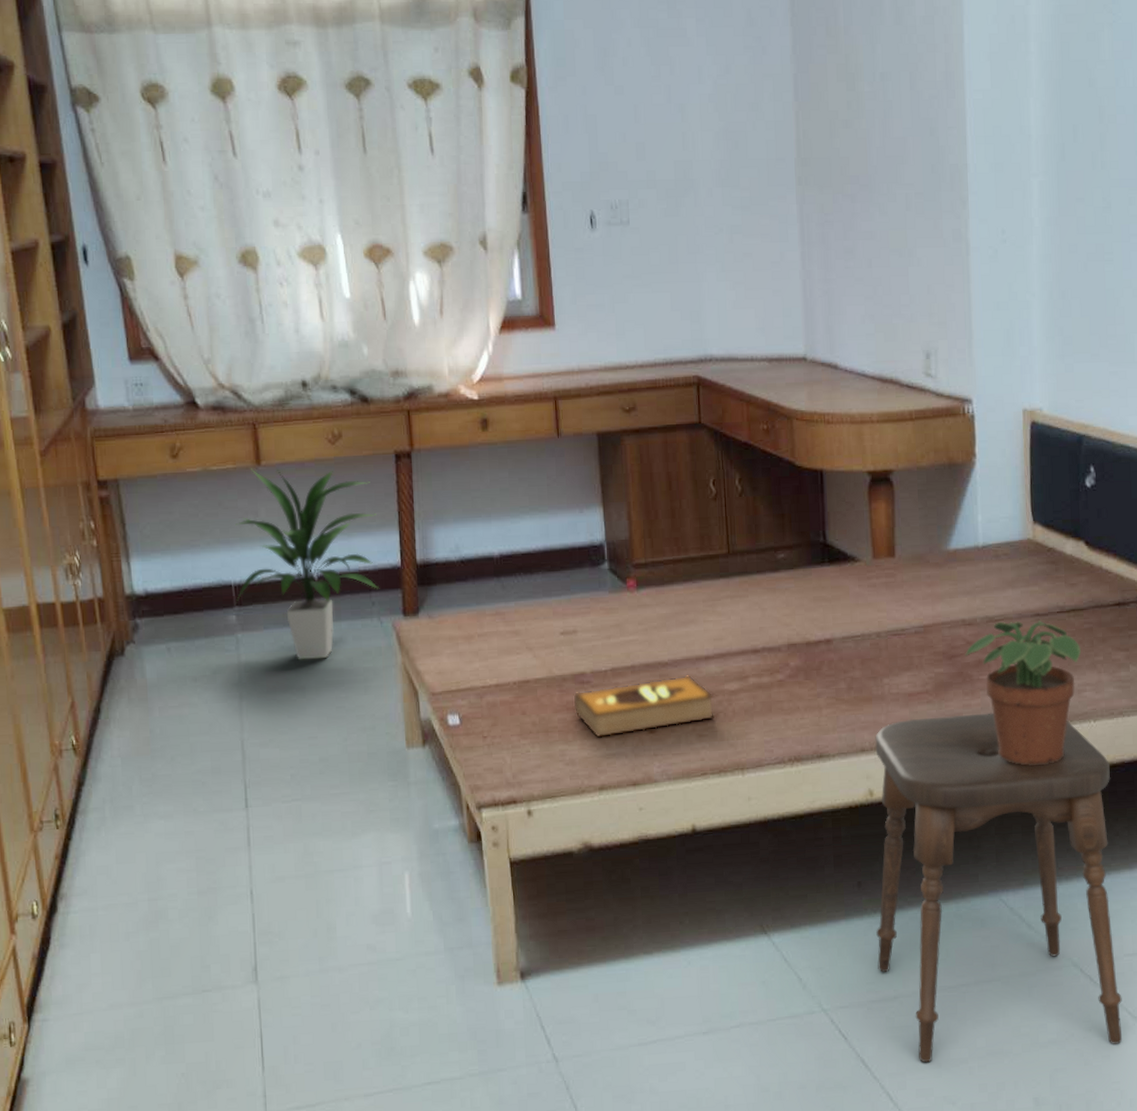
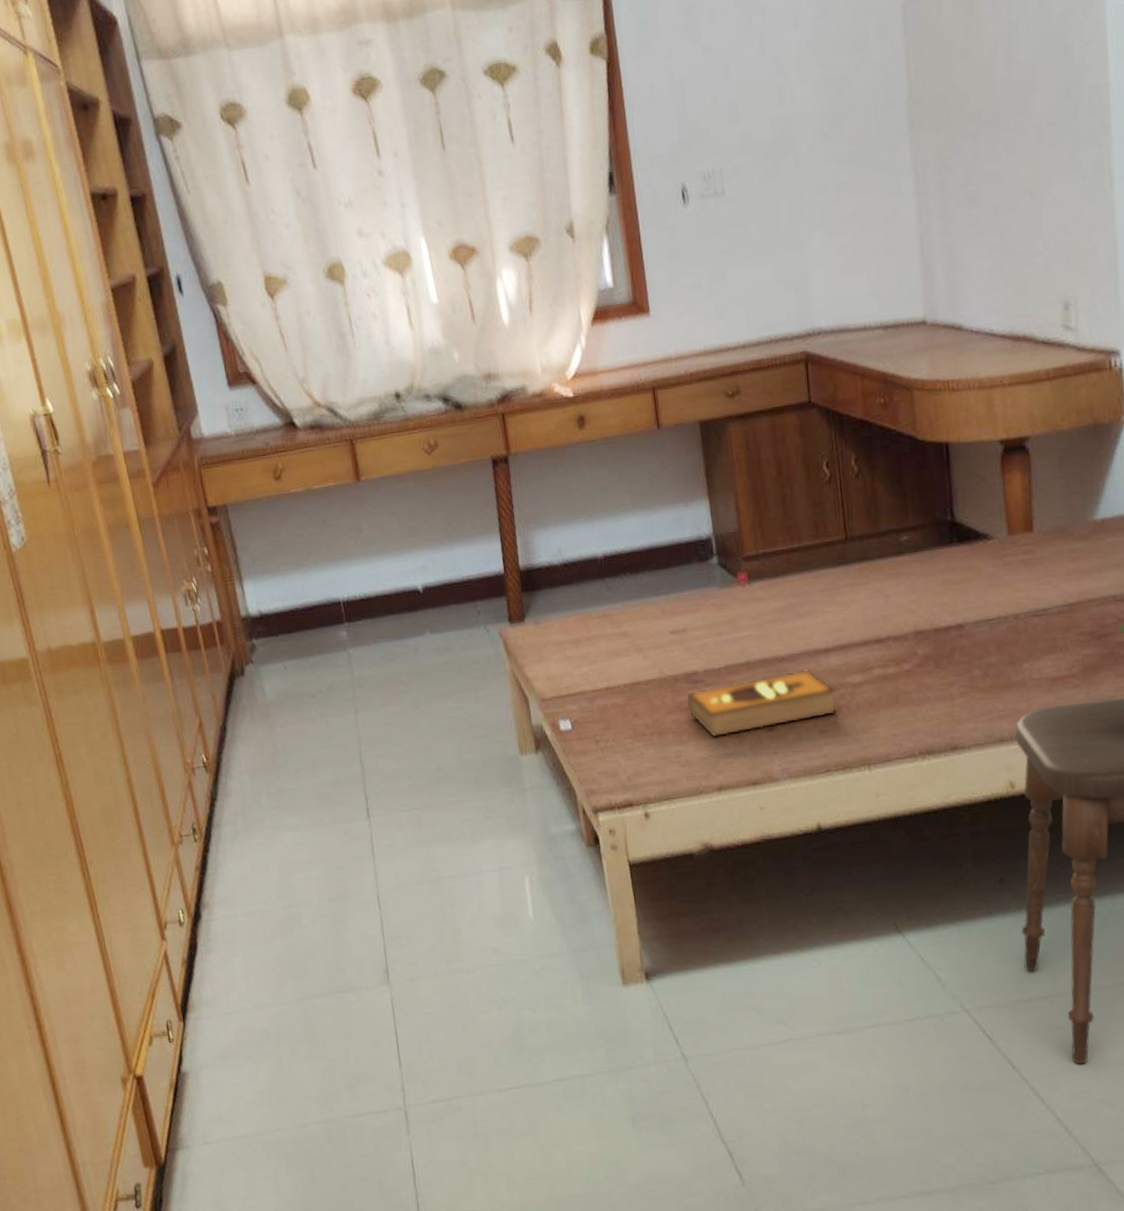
indoor plant: present [235,468,379,660] -> none [340,480,483,673]

